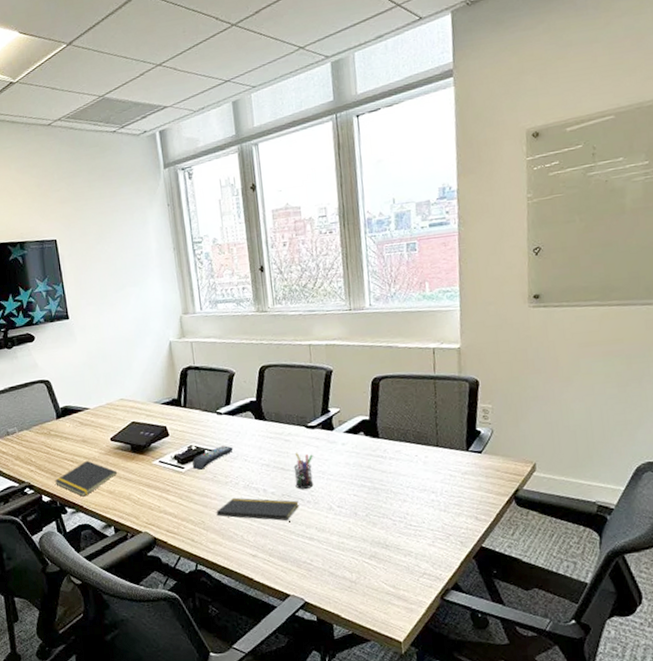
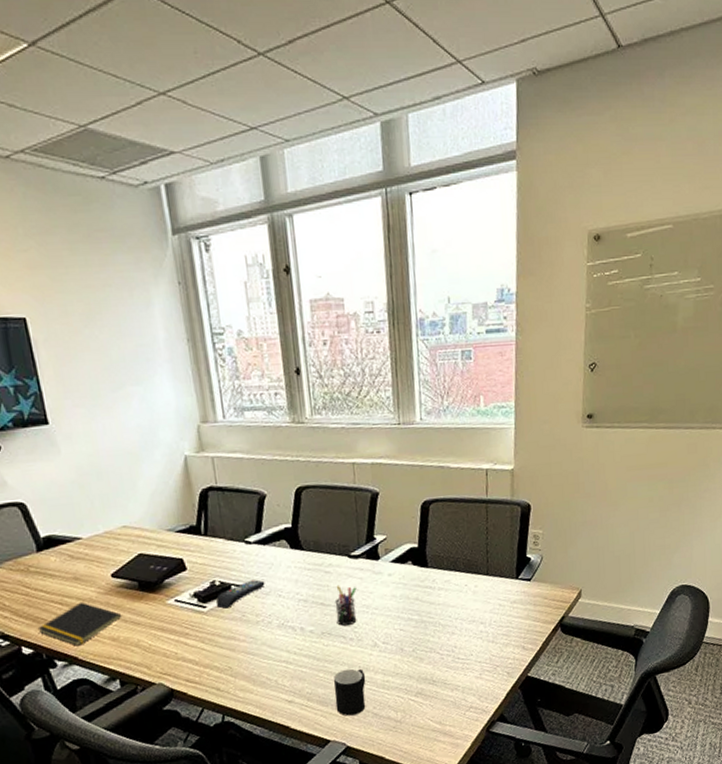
notepad: present [216,497,299,522] -> none [245,638,341,663]
cup: none [292,529,323,573] -> present [333,668,366,716]

